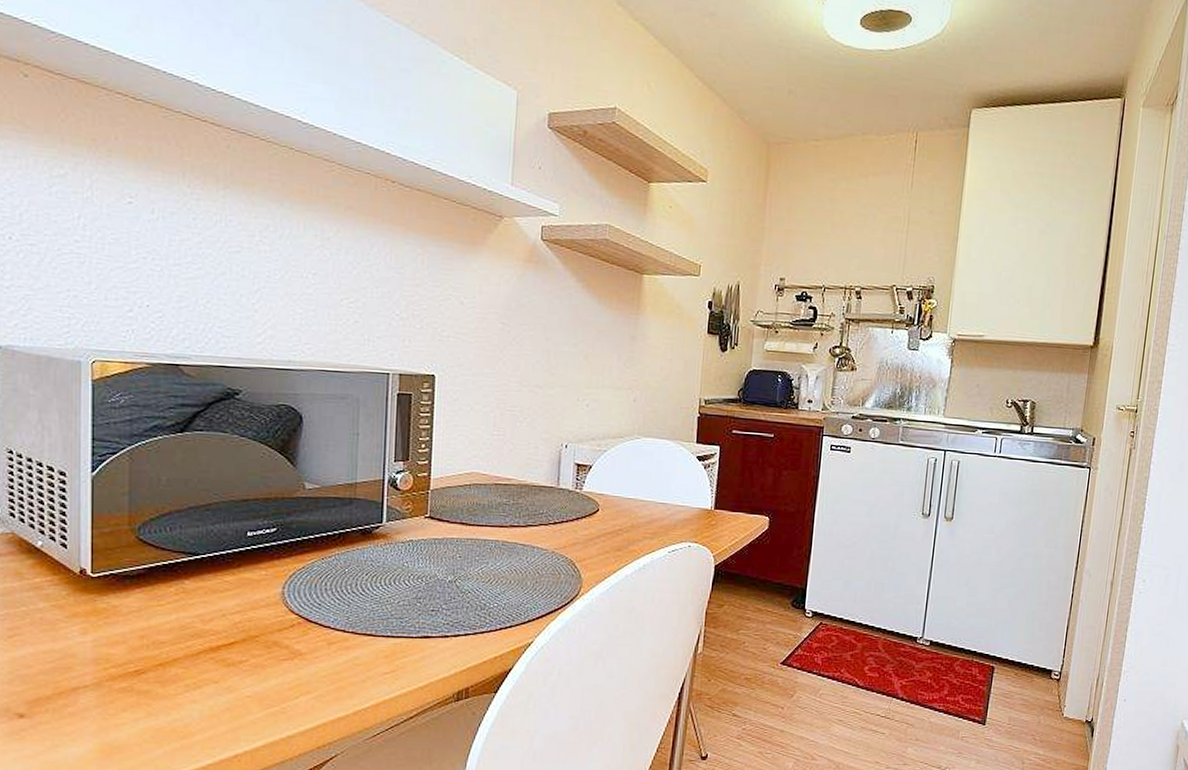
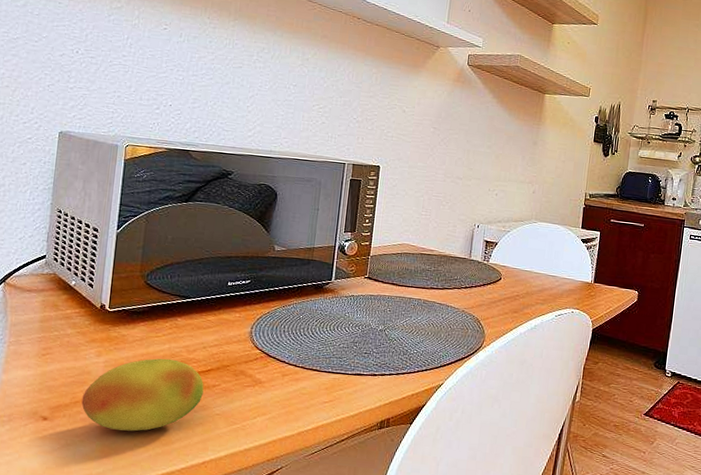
fruit: none [68,632,227,724] -> present [81,358,204,432]

